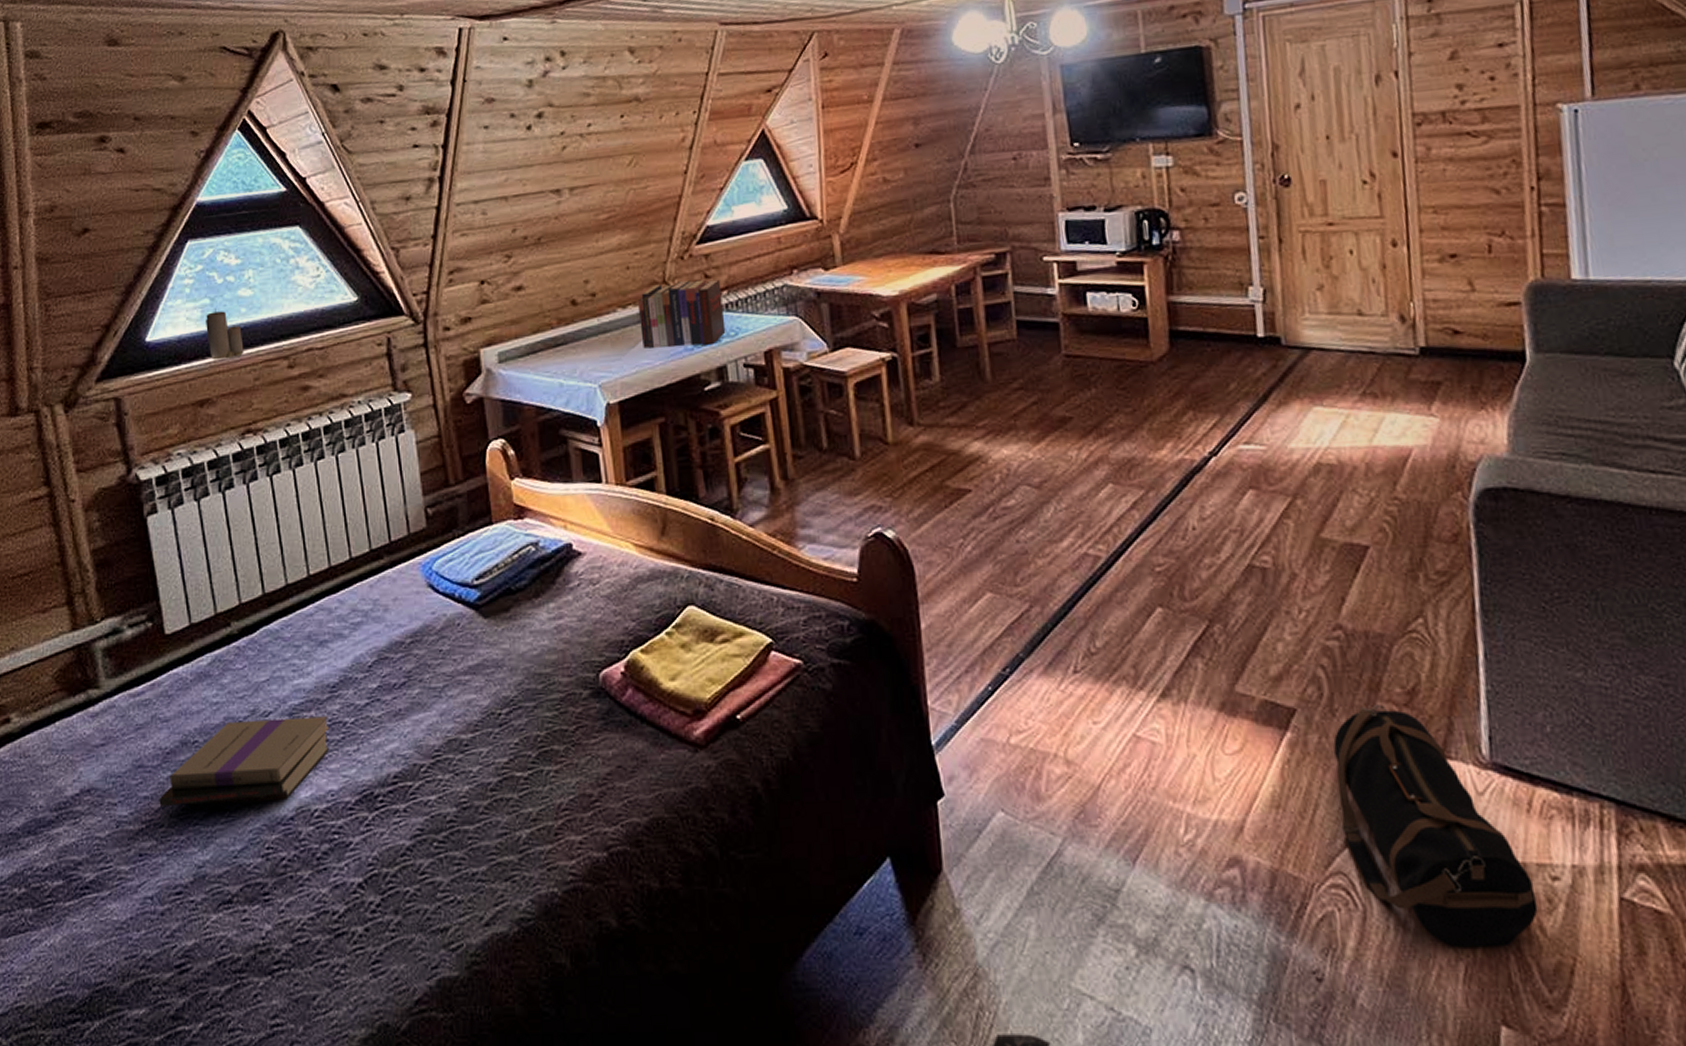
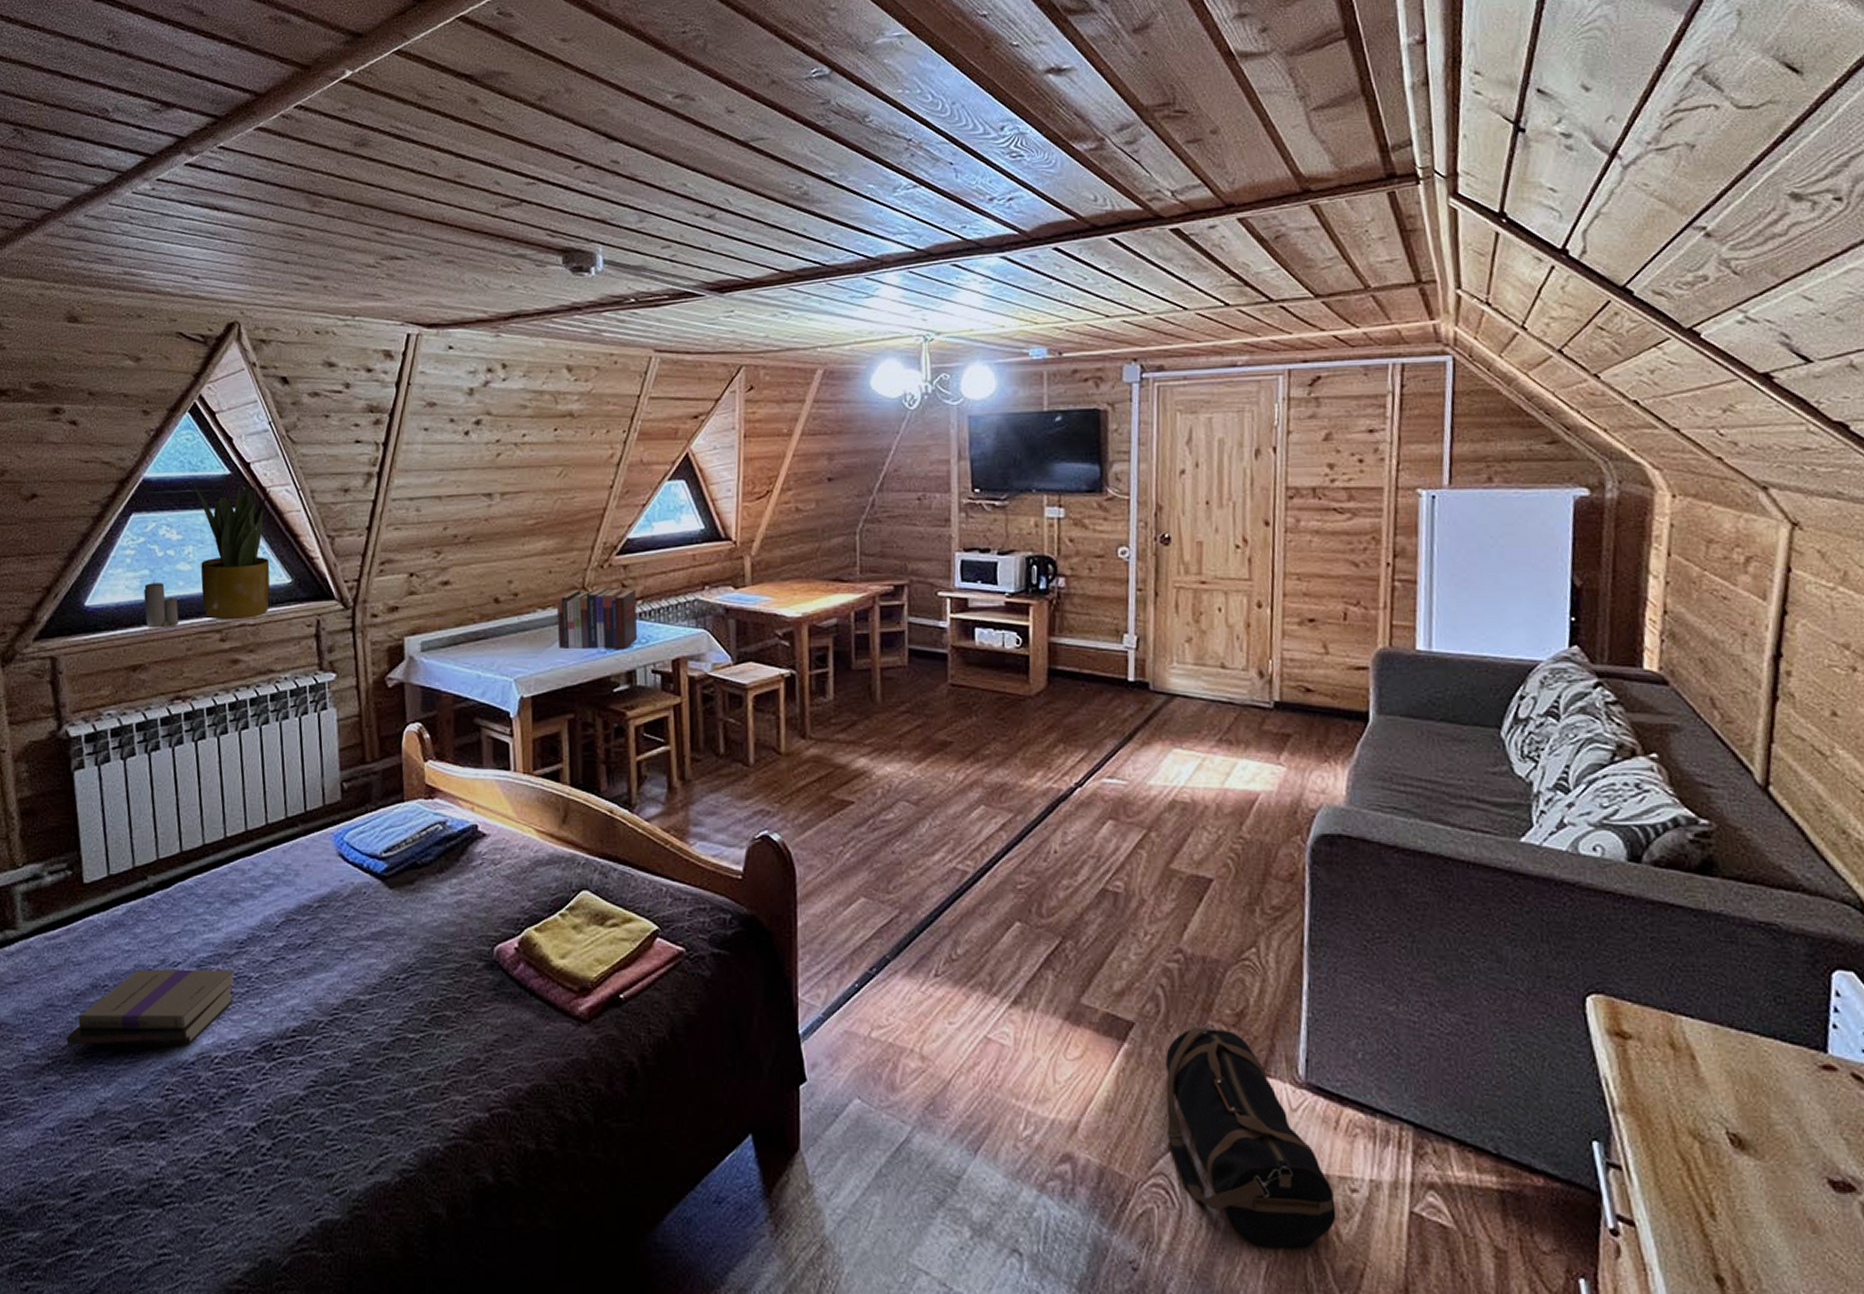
planter: none [249,198,336,346] -> present [193,482,272,620]

